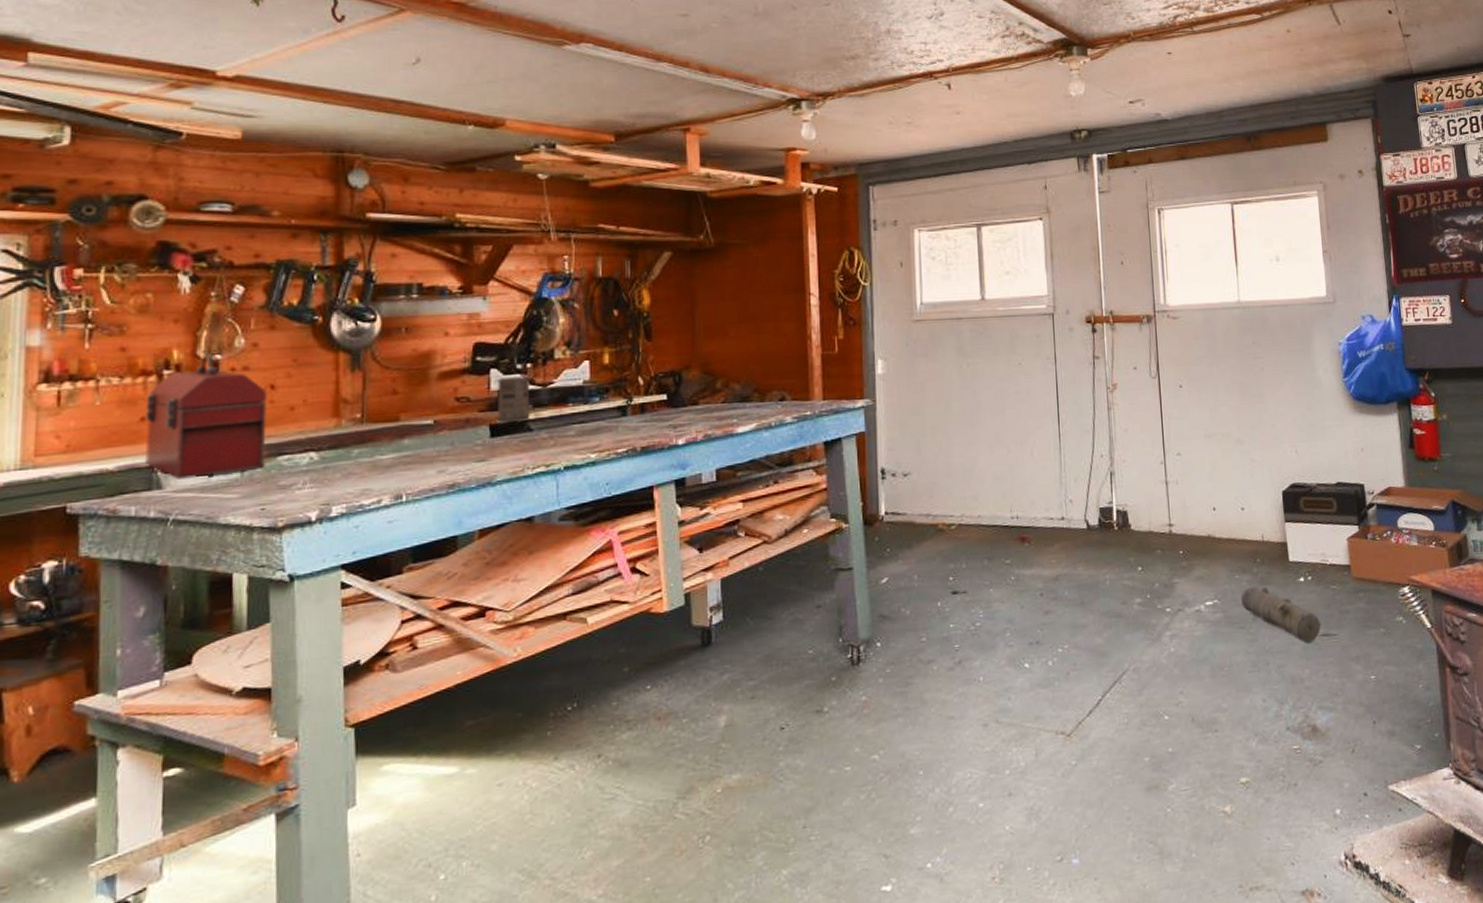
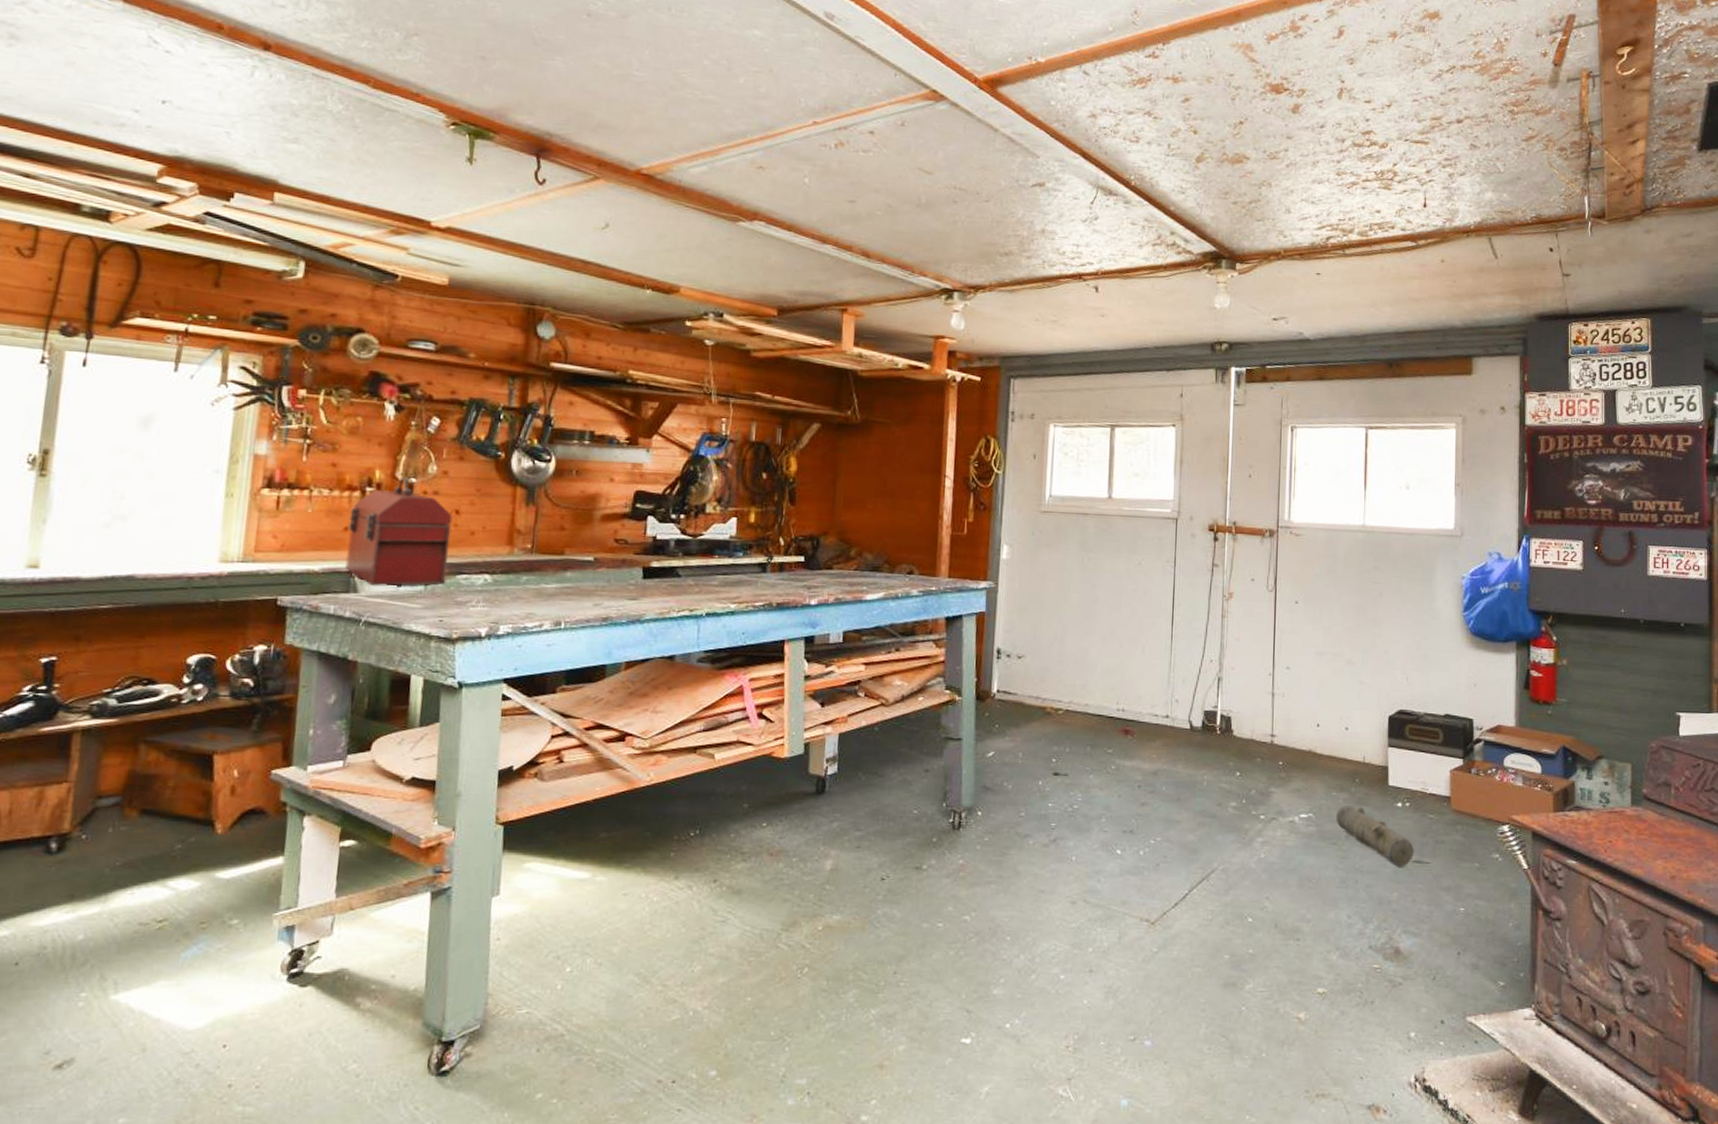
paint can: present [497,377,530,423] -> none [650,525,683,567]

